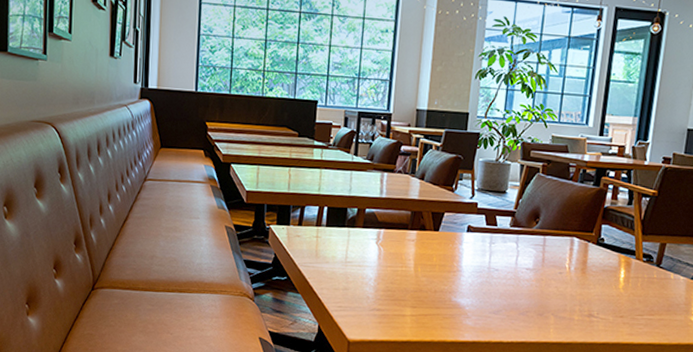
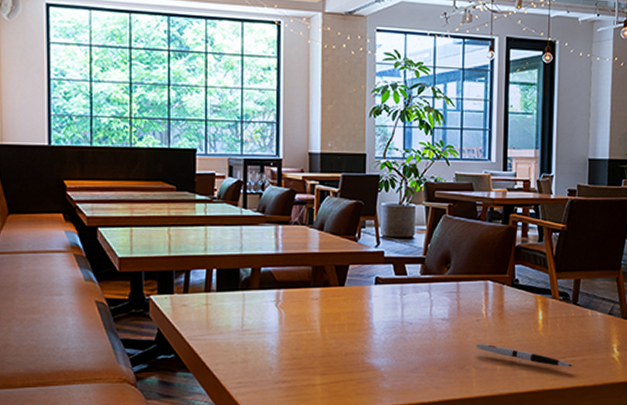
pen: none [556,294,650,325] -> present [476,343,573,367]

